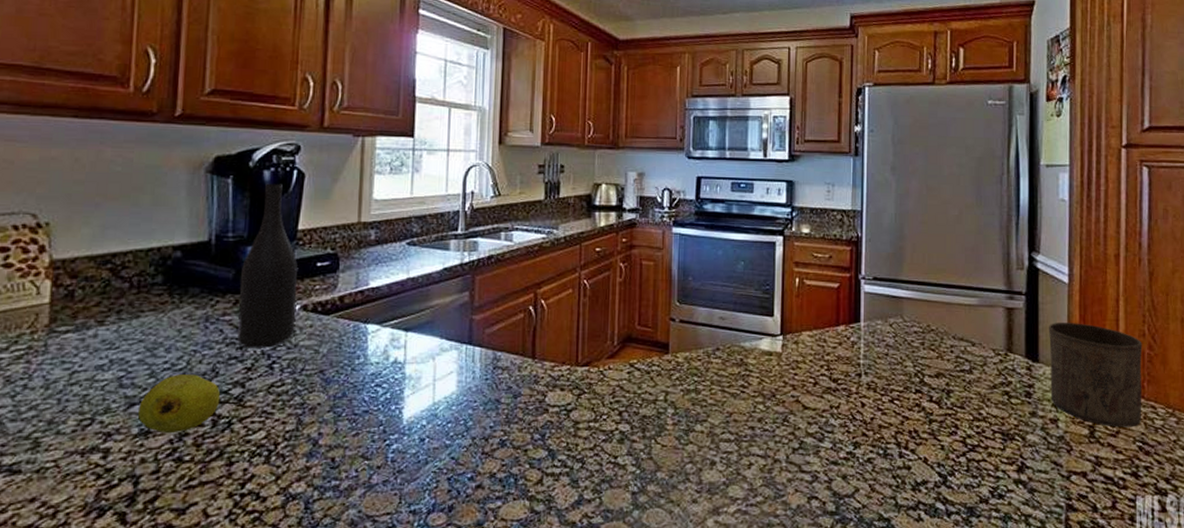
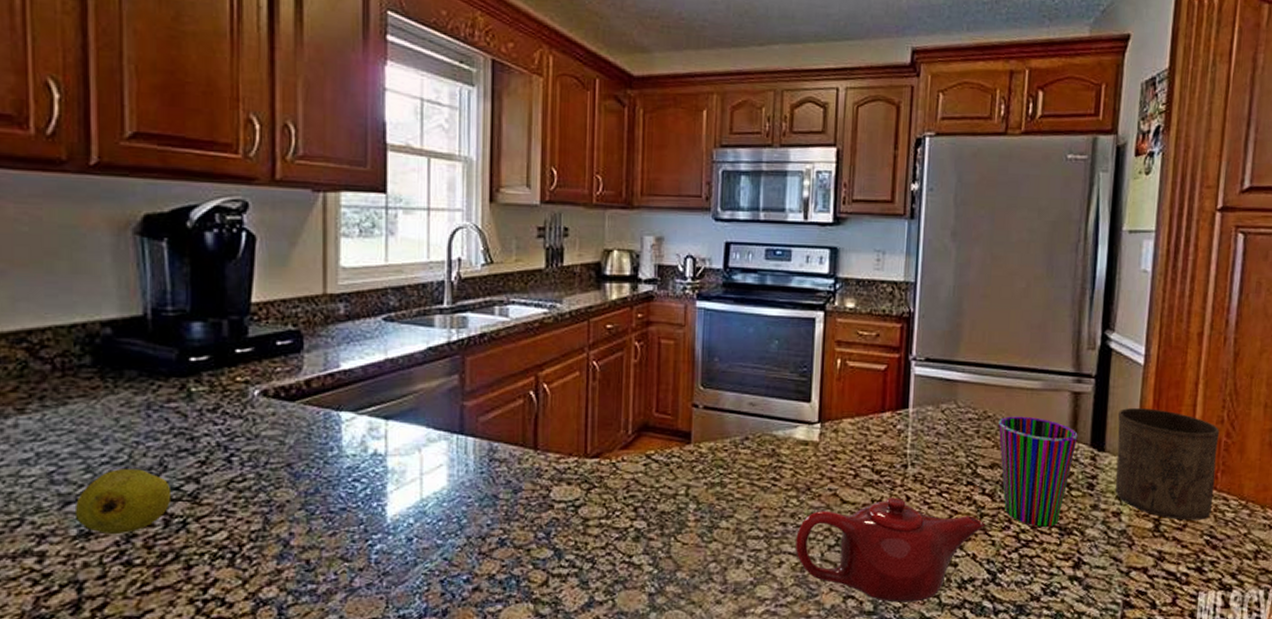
wine bottle: present [237,183,298,348] -> none [186,247,255,439]
teapot: none [763,404,933,504] -> present [795,497,985,603]
cup: none [941,329,1013,434] -> present [998,416,1078,528]

